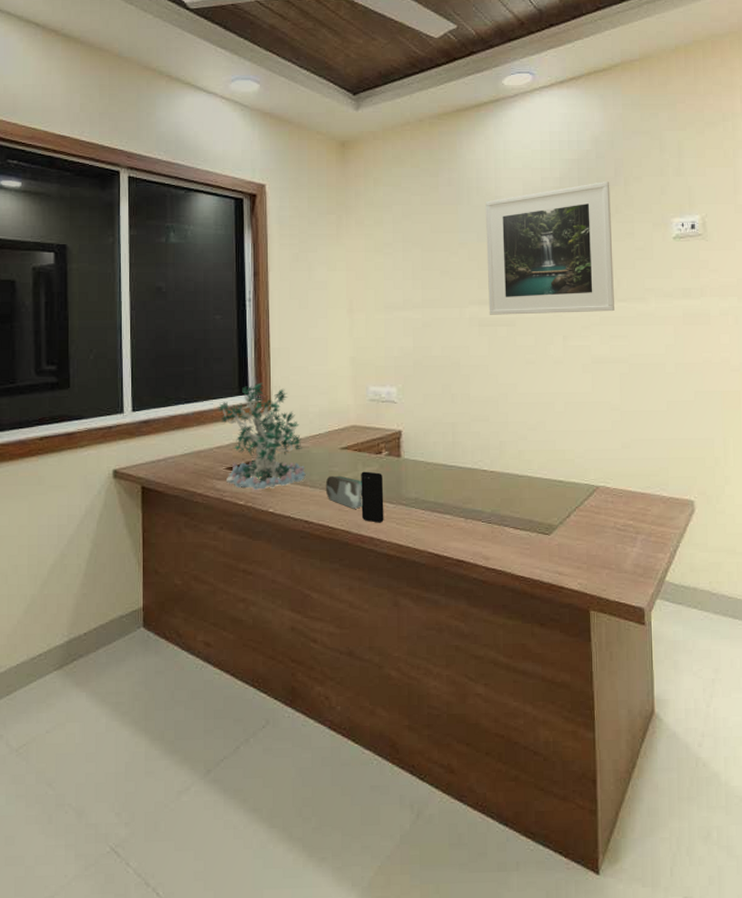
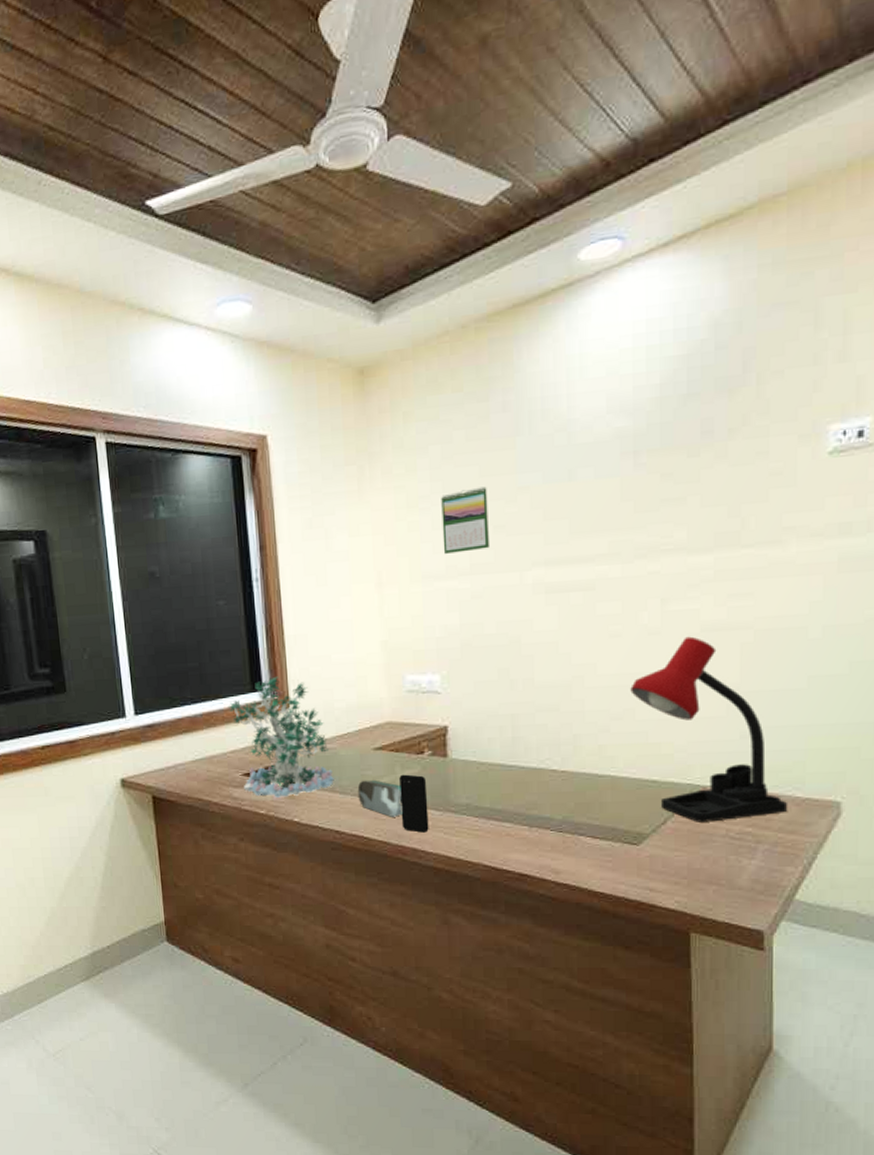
calendar: none [401,240,438,290] -> present [441,486,491,554]
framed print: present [486,182,614,315] -> none [554,382,736,578]
desk lamp: none [542,366,657,516] -> present [630,636,787,822]

